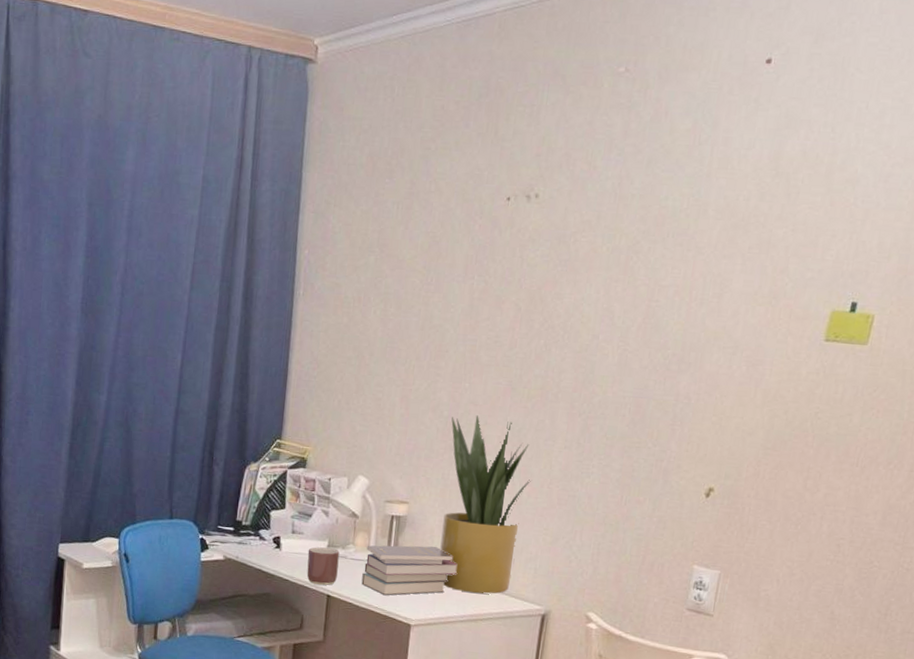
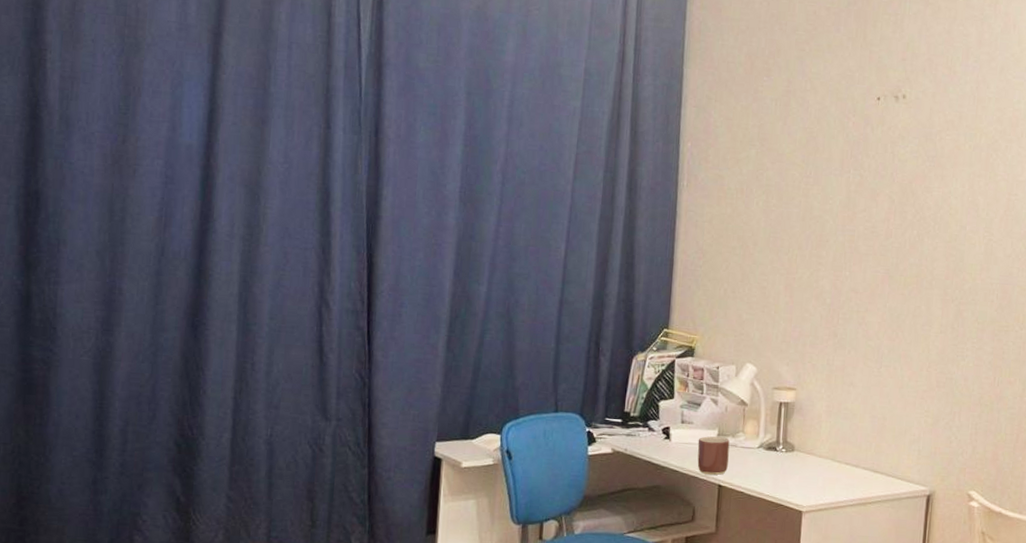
books: present [361,545,458,596] -> none [752,431,845,483]
planter: present [440,415,532,594] -> none [828,302,912,477]

